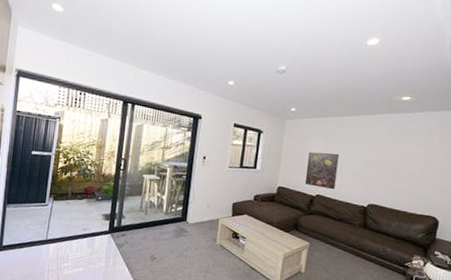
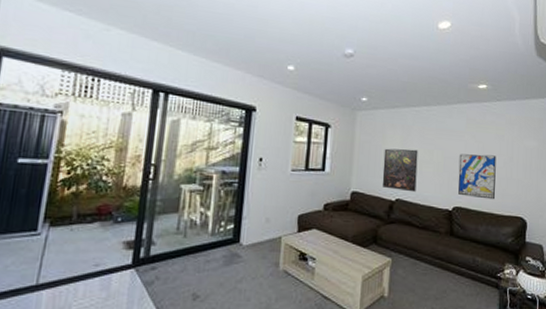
wall art: none [374,158,414,200] -> present [458,154,496,200]

